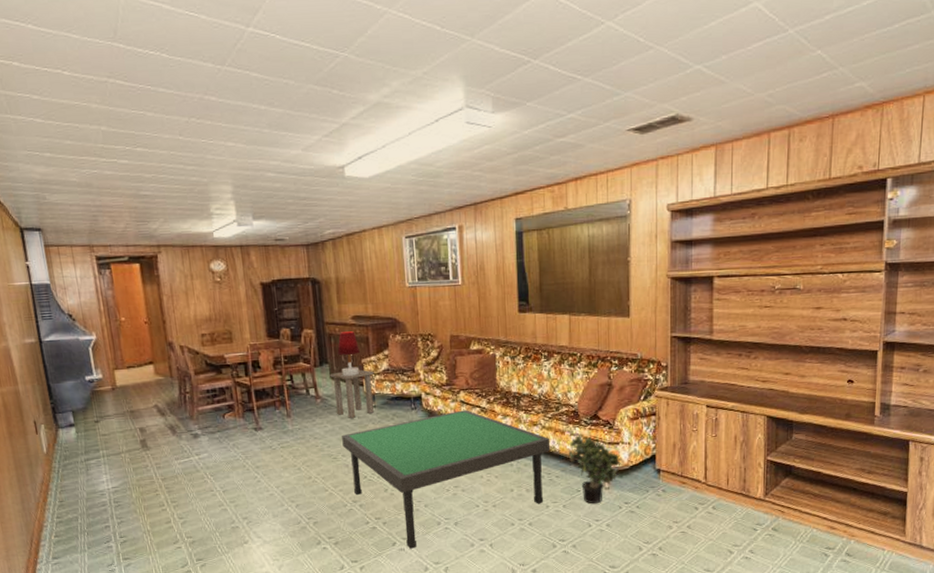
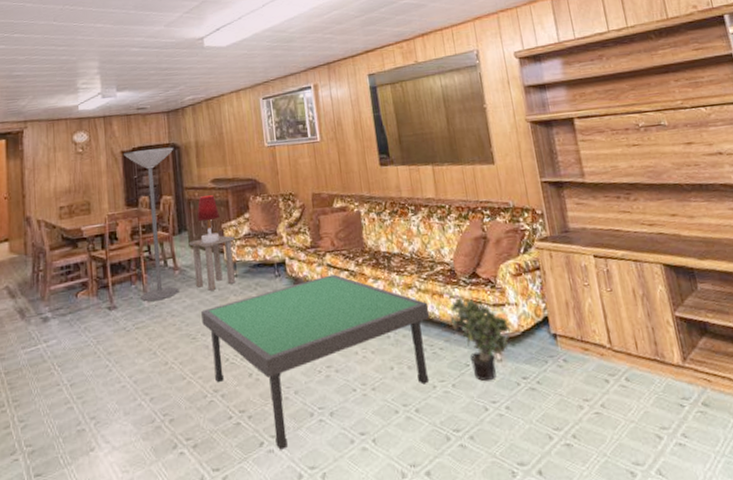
floor lamp: none [262,281,321,424] -> present [123,147,179,301]

